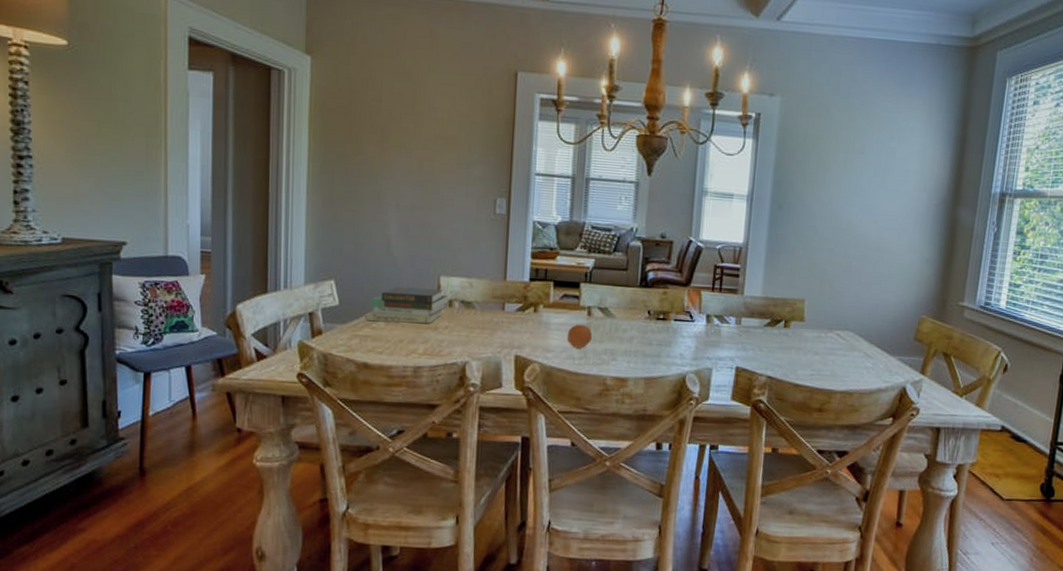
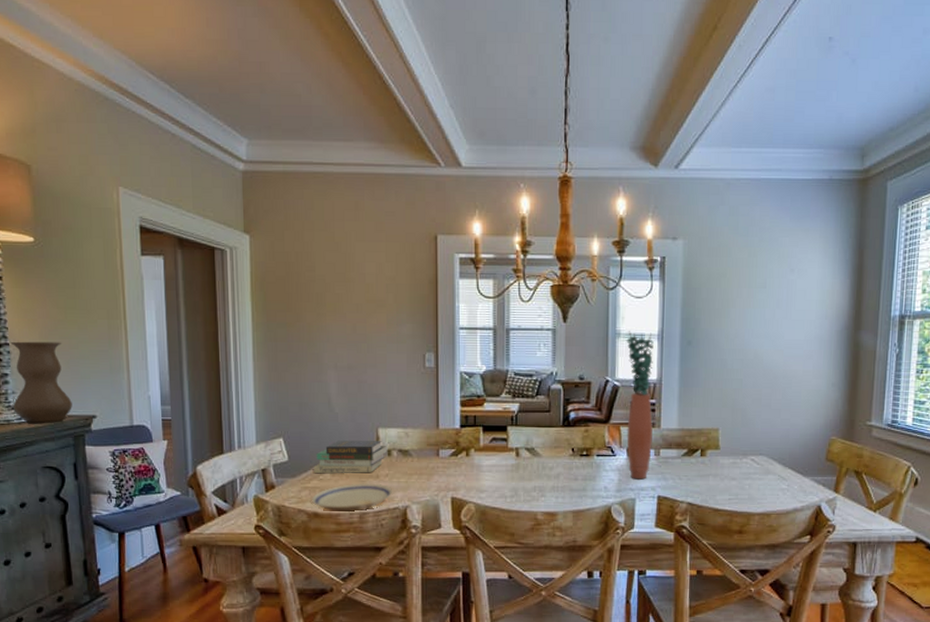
vase: none [33,154,100,249] -> present [10,341,72,425]
plate: none [362,334,452,365] -> present [312,483,393,513]
fruit: present [566,324,592,349] -> none [498,464,521,487]
vase: none [706,189,742,349] -> present [626,331,654,480]

